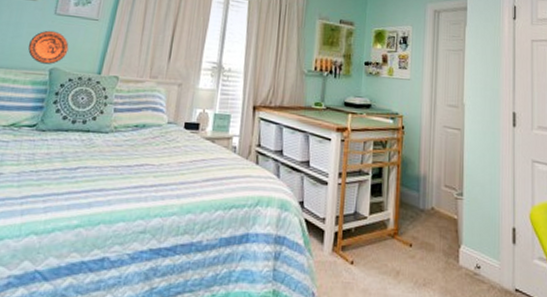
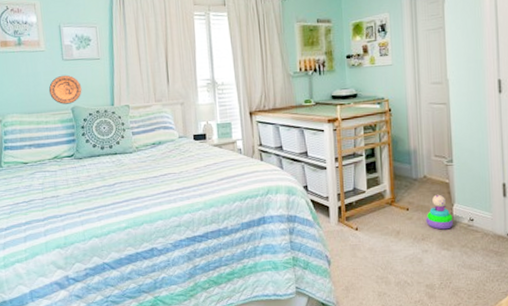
stacking toy: none [429,231,458,276] -> present [426,194,453,230]

